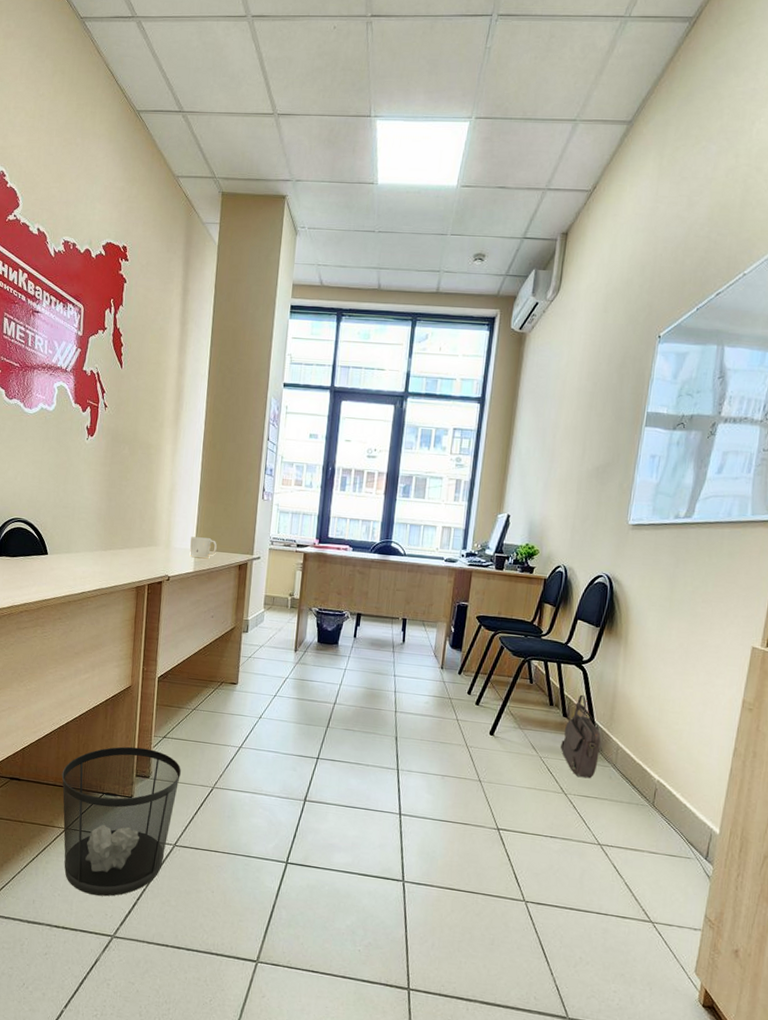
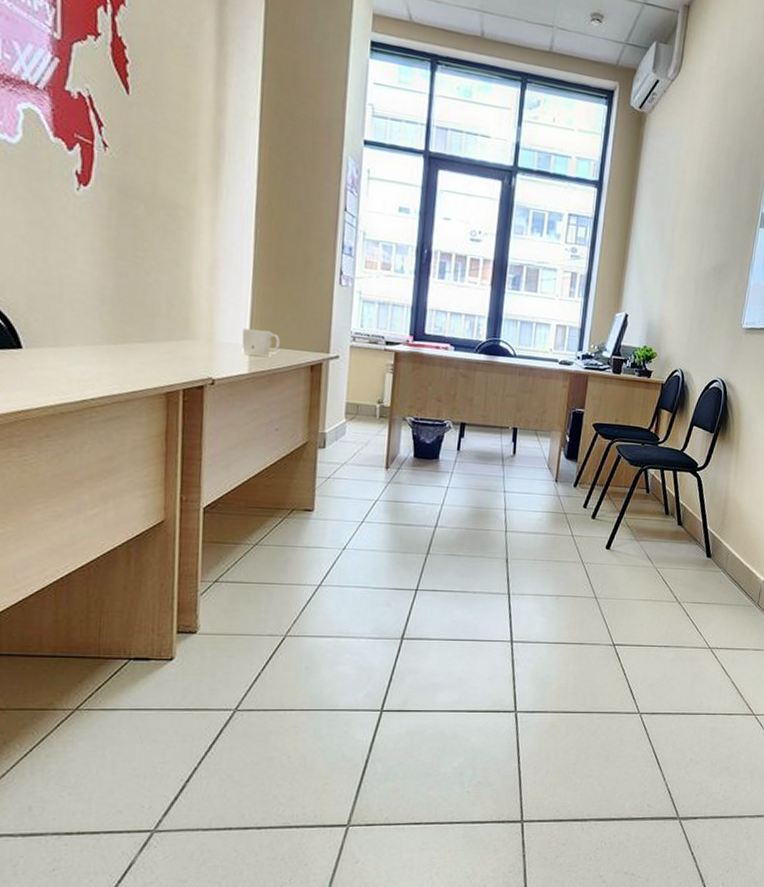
waste bin: present [61,746,181,897] -> none [64,597,241,786]
handbag: present [560,694,602,779] -> none [674,501,714,585]

